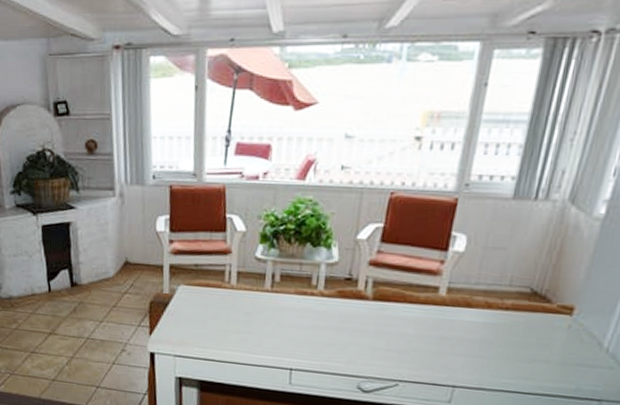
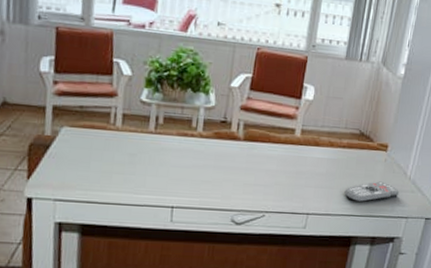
remote control: none [506,352,589,378] -> present [344,181,399,203]

